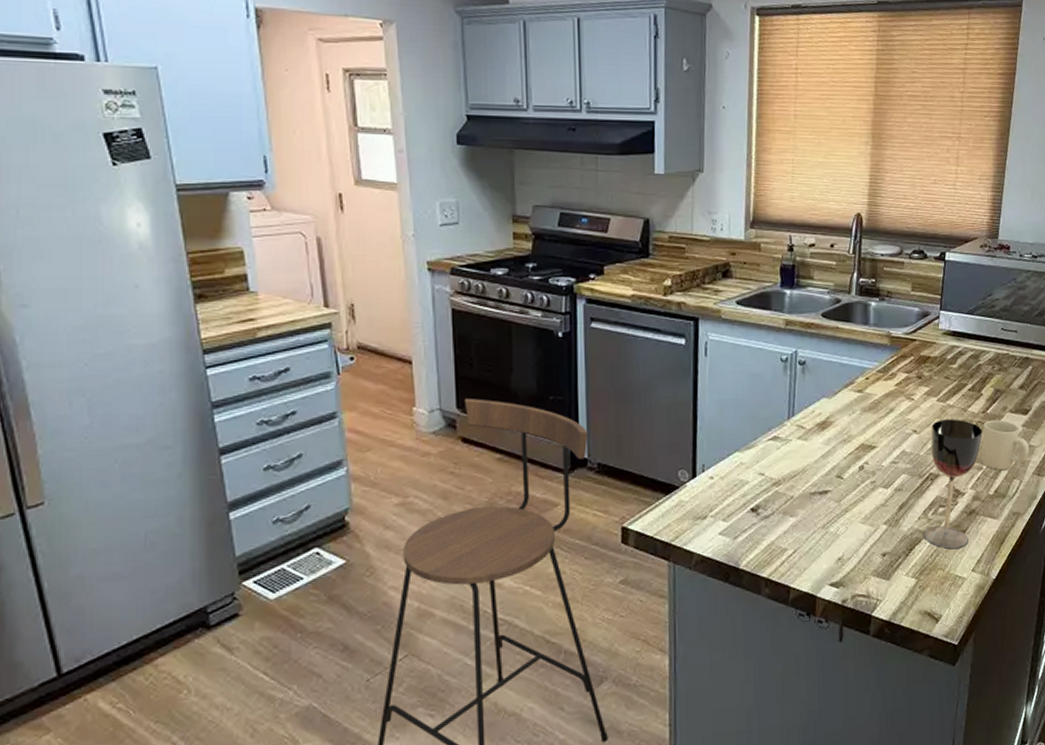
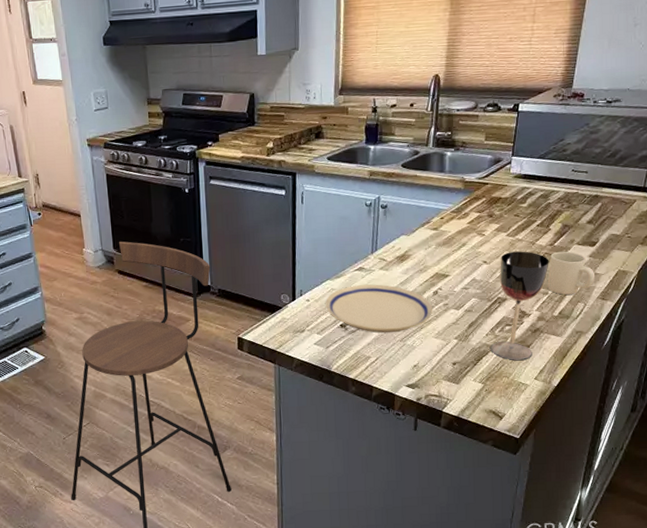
plate: none [733,457,859,519] -> present [326,284,433,333]

